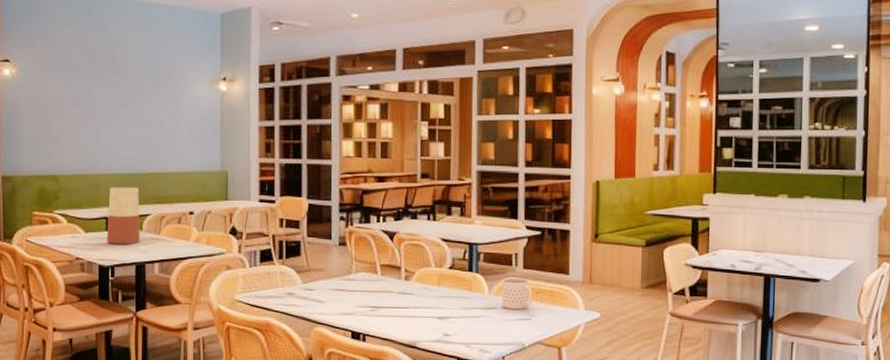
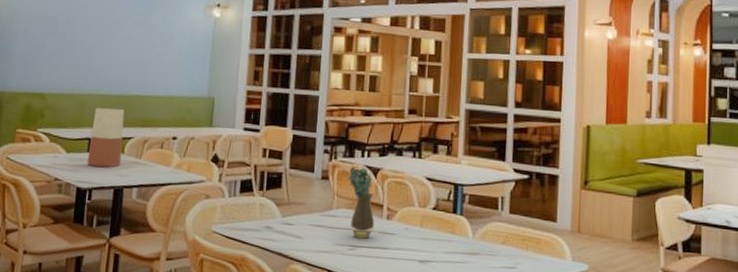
vase: none [365,229,394,300] -> present [348,164,375,239]
mug: present [501,277,533,309] -> none [486,222,518,257]

